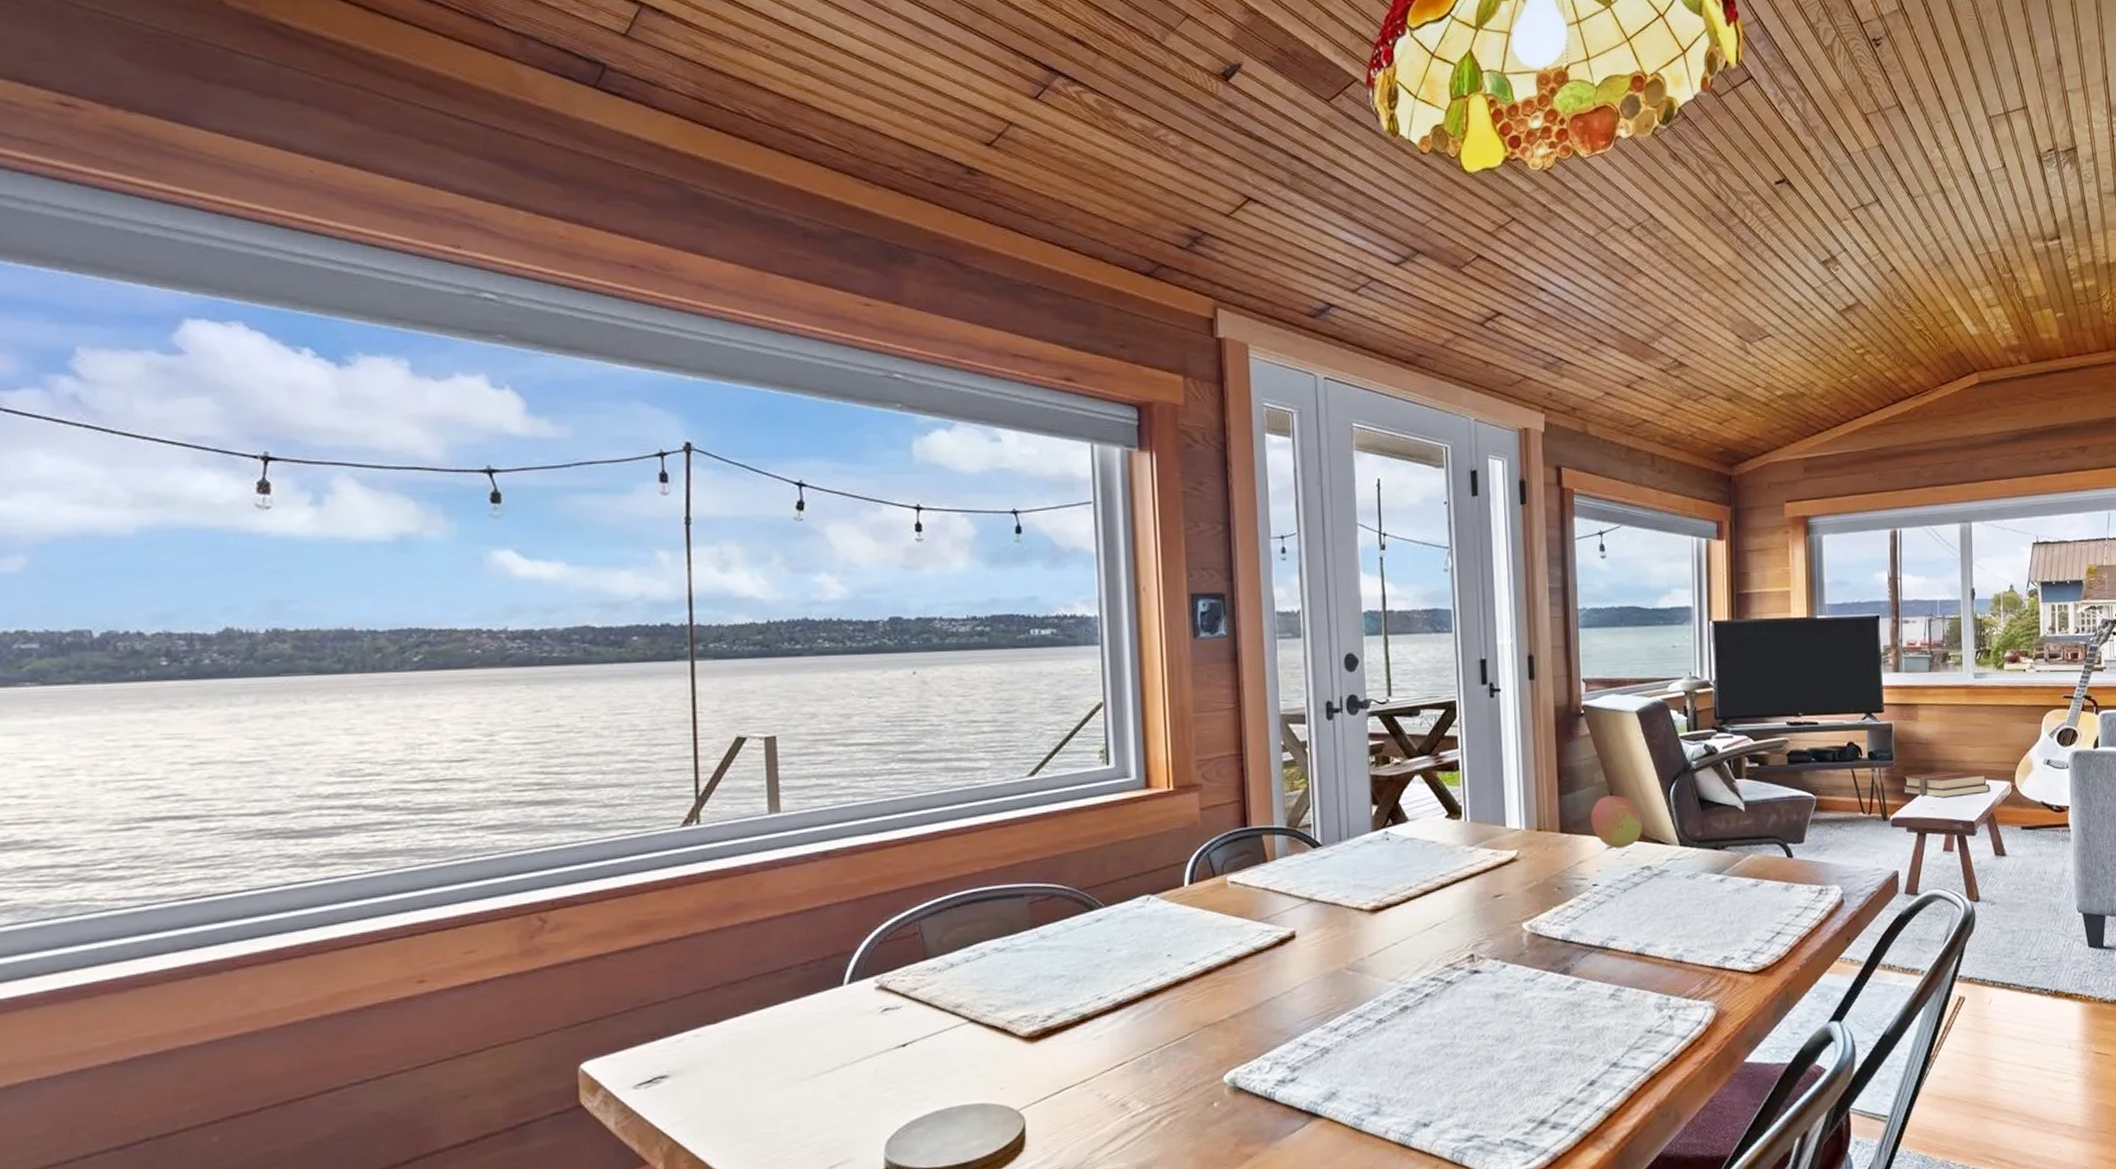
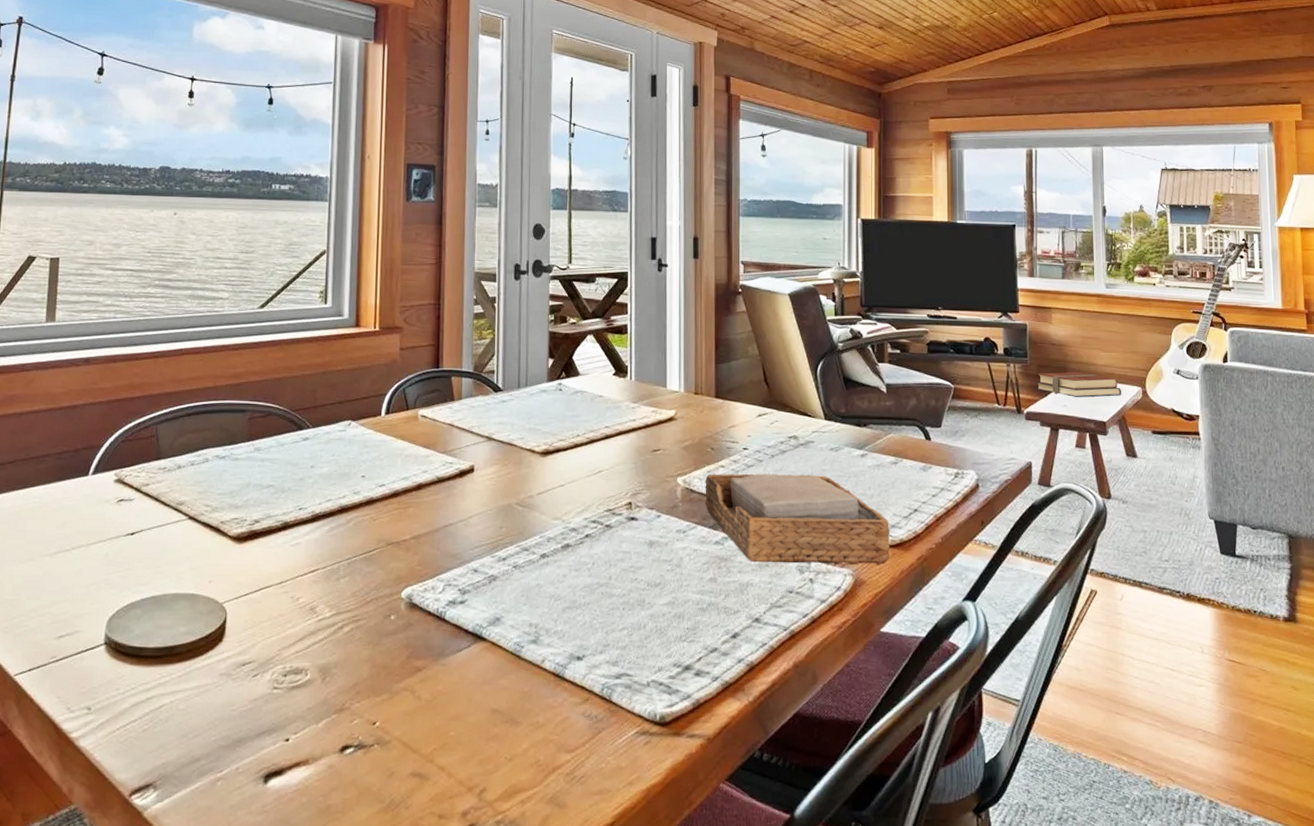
napkin holder: none [1553,905,1753,1005] -> present [705,473,890,564]
fruit: present [1591,795,1643,848] -> none [744,368,791,417]

